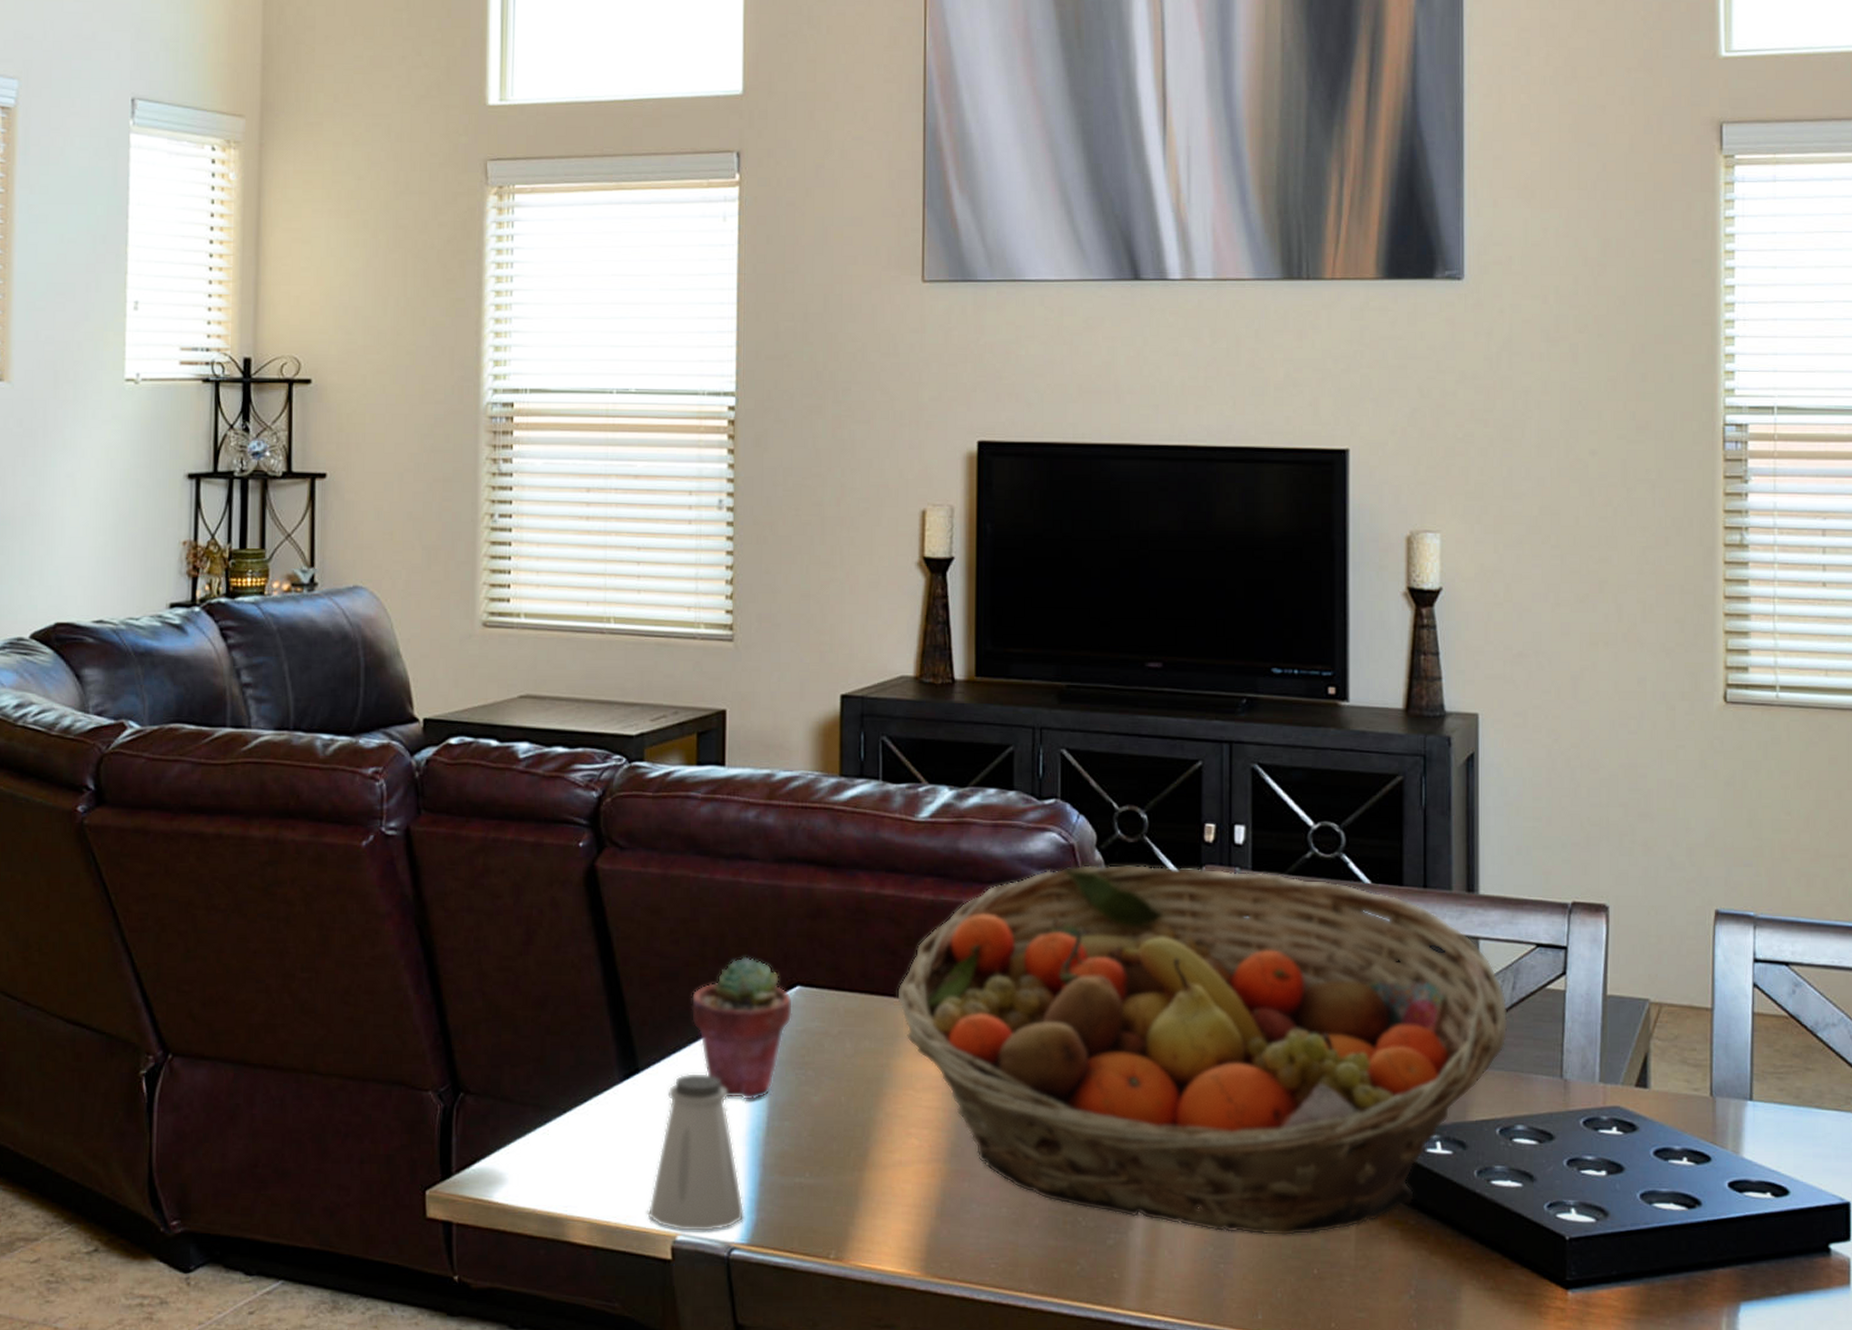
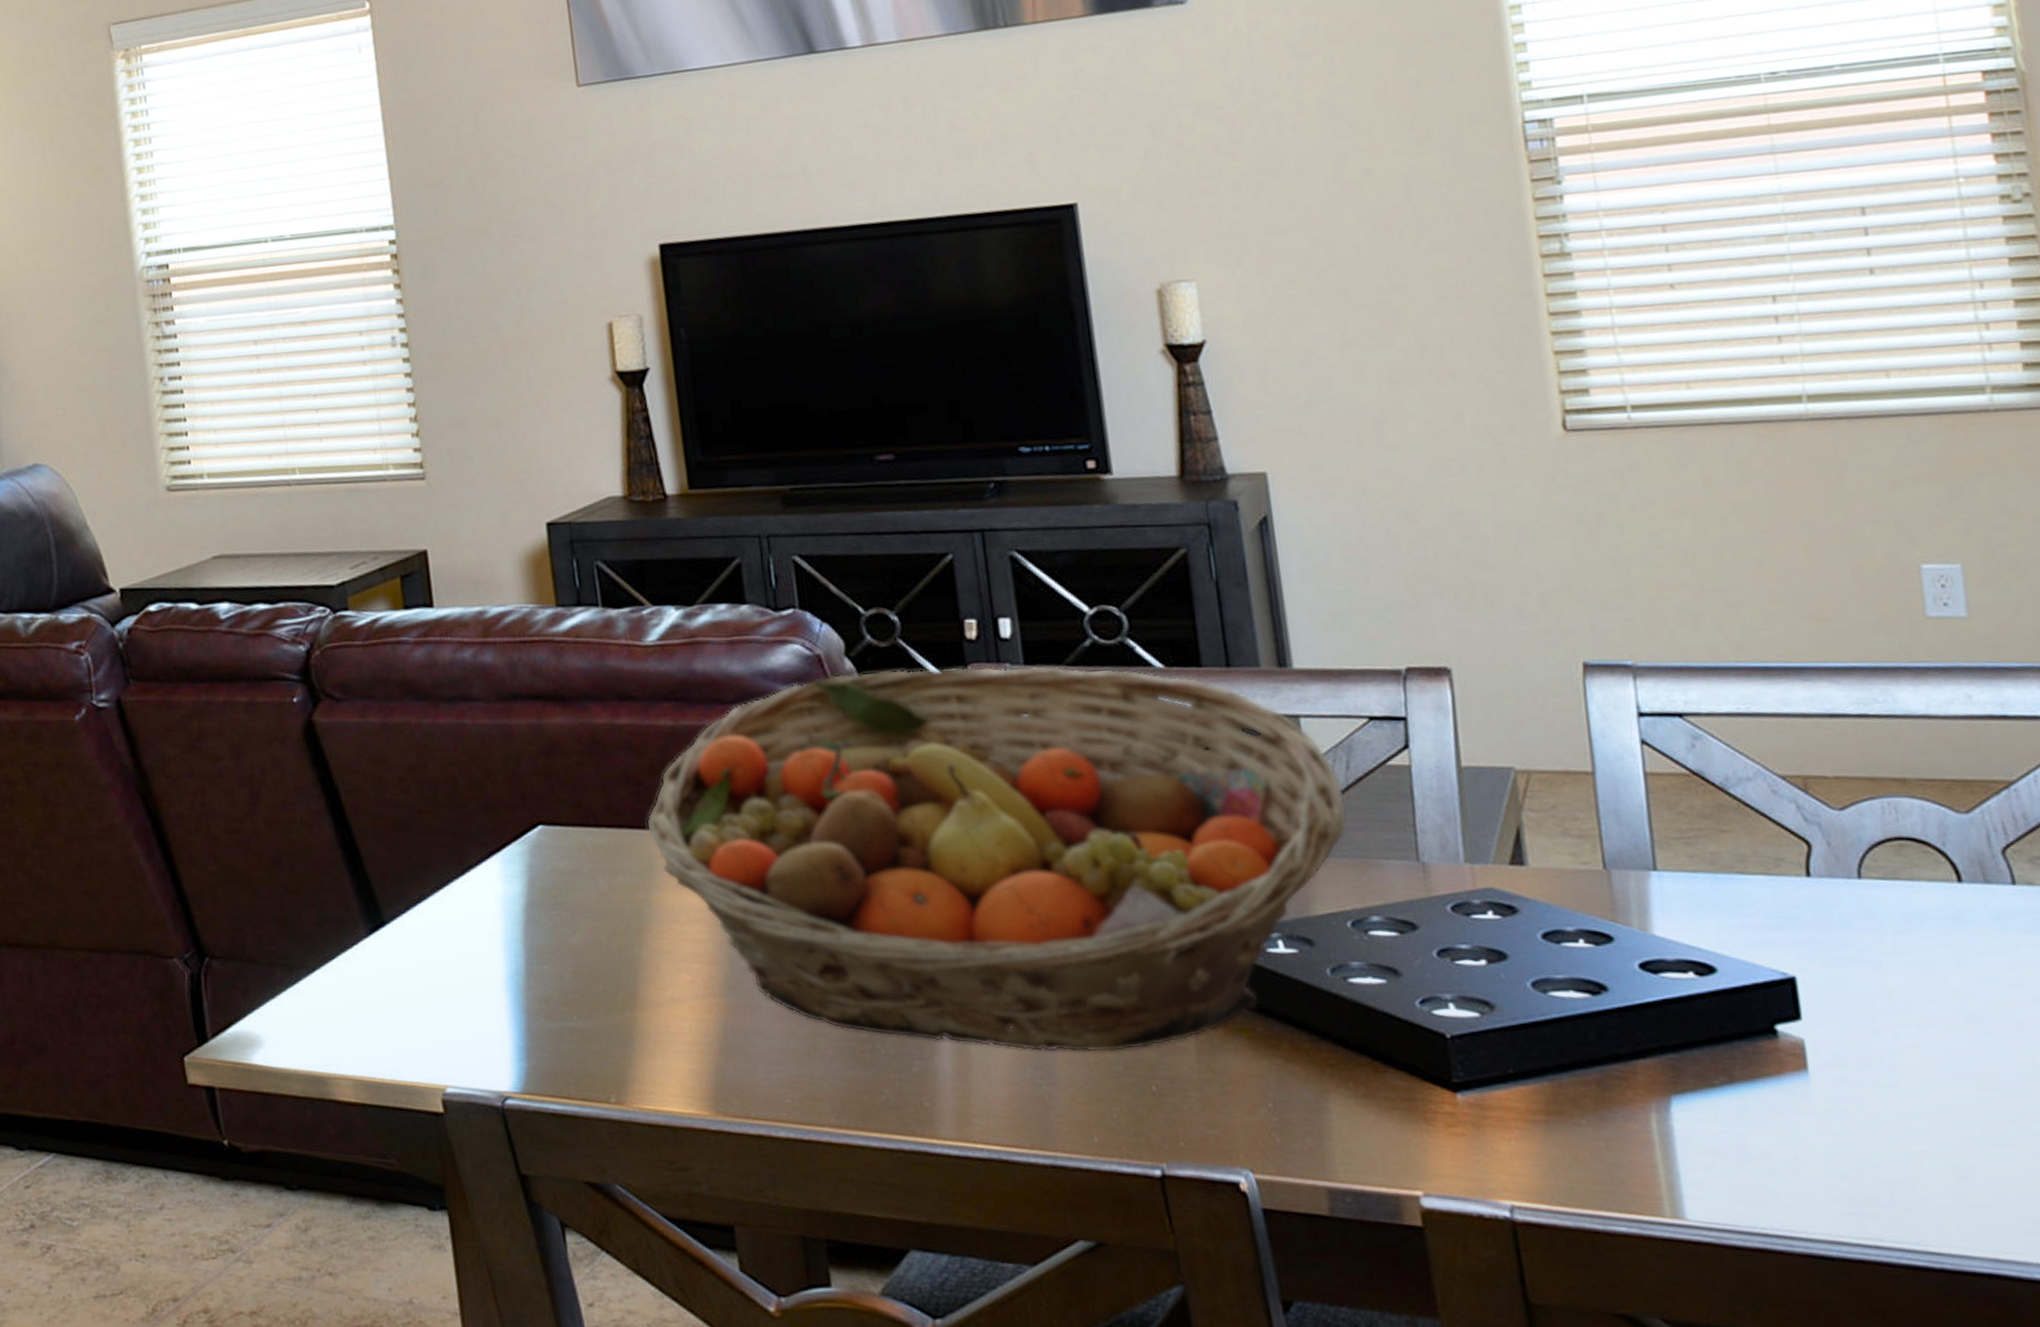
saltshaker: present [647,1072,745,1232] -> none [412,920,514,1084]
potted succulent: present [691,956,792,1100] -> none [429,799,538,946]

